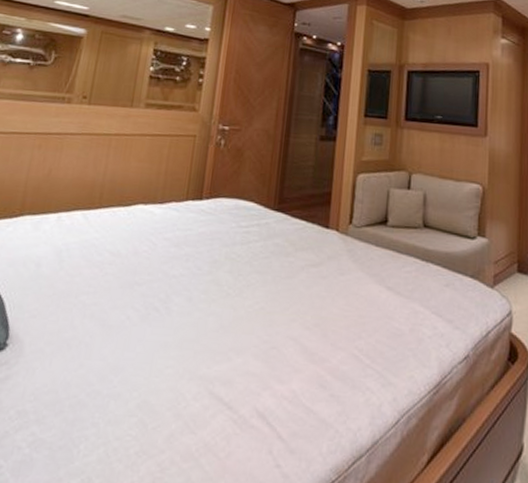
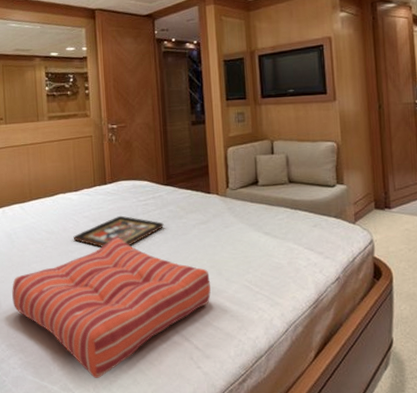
seat cushion: none [41,269,312,472] -> present [12,236,211,378]
decorative tray: none [144,242,265,286] -> present [73,215,164,247]

